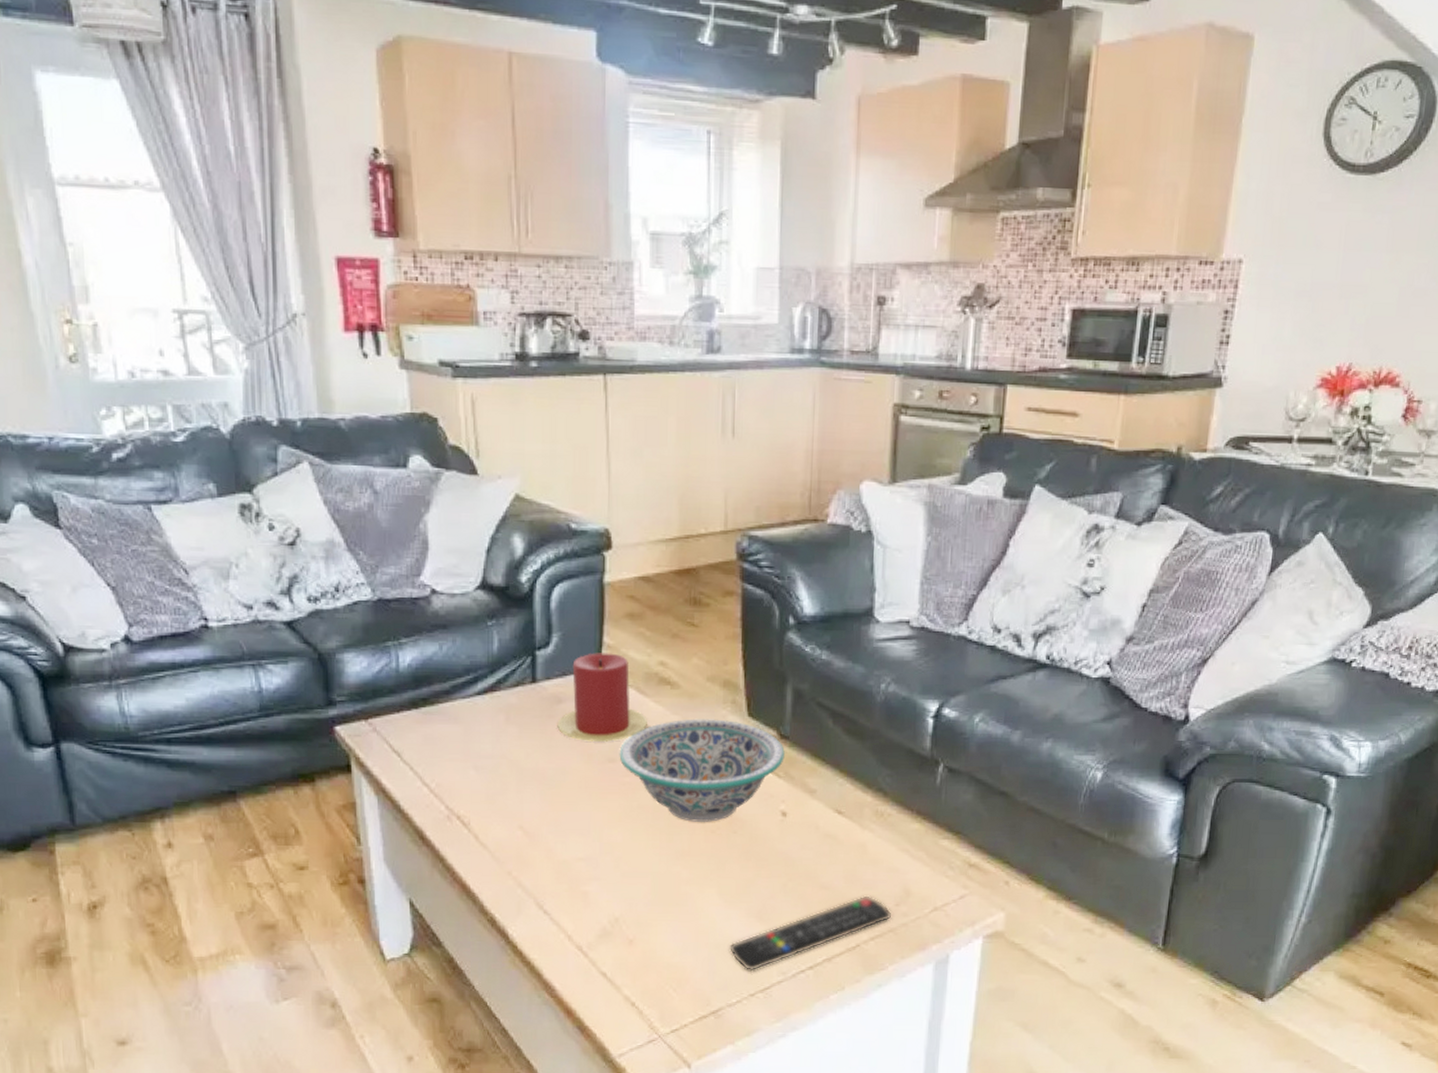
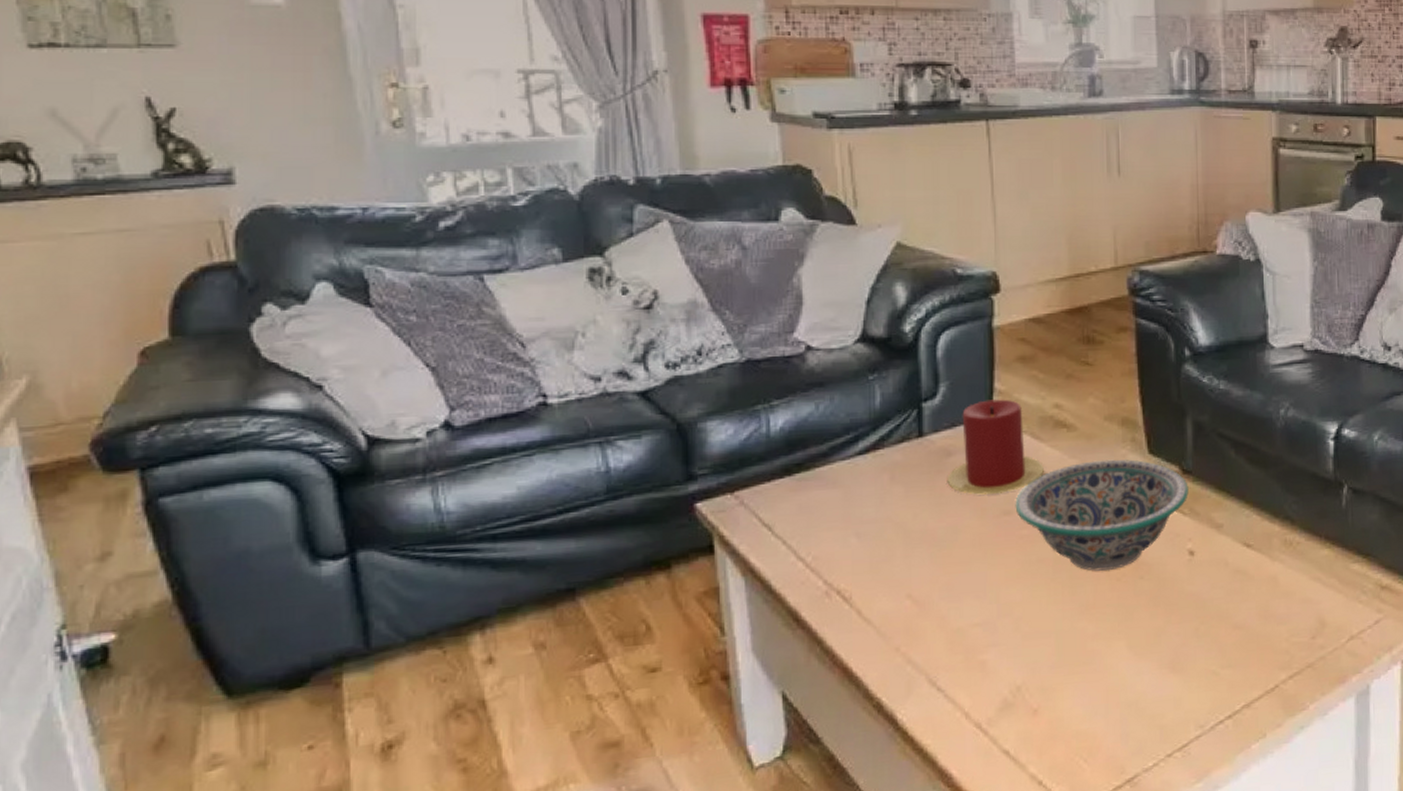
remote control: present [728,895,892,972] -> none [1141,631,1309,729]

